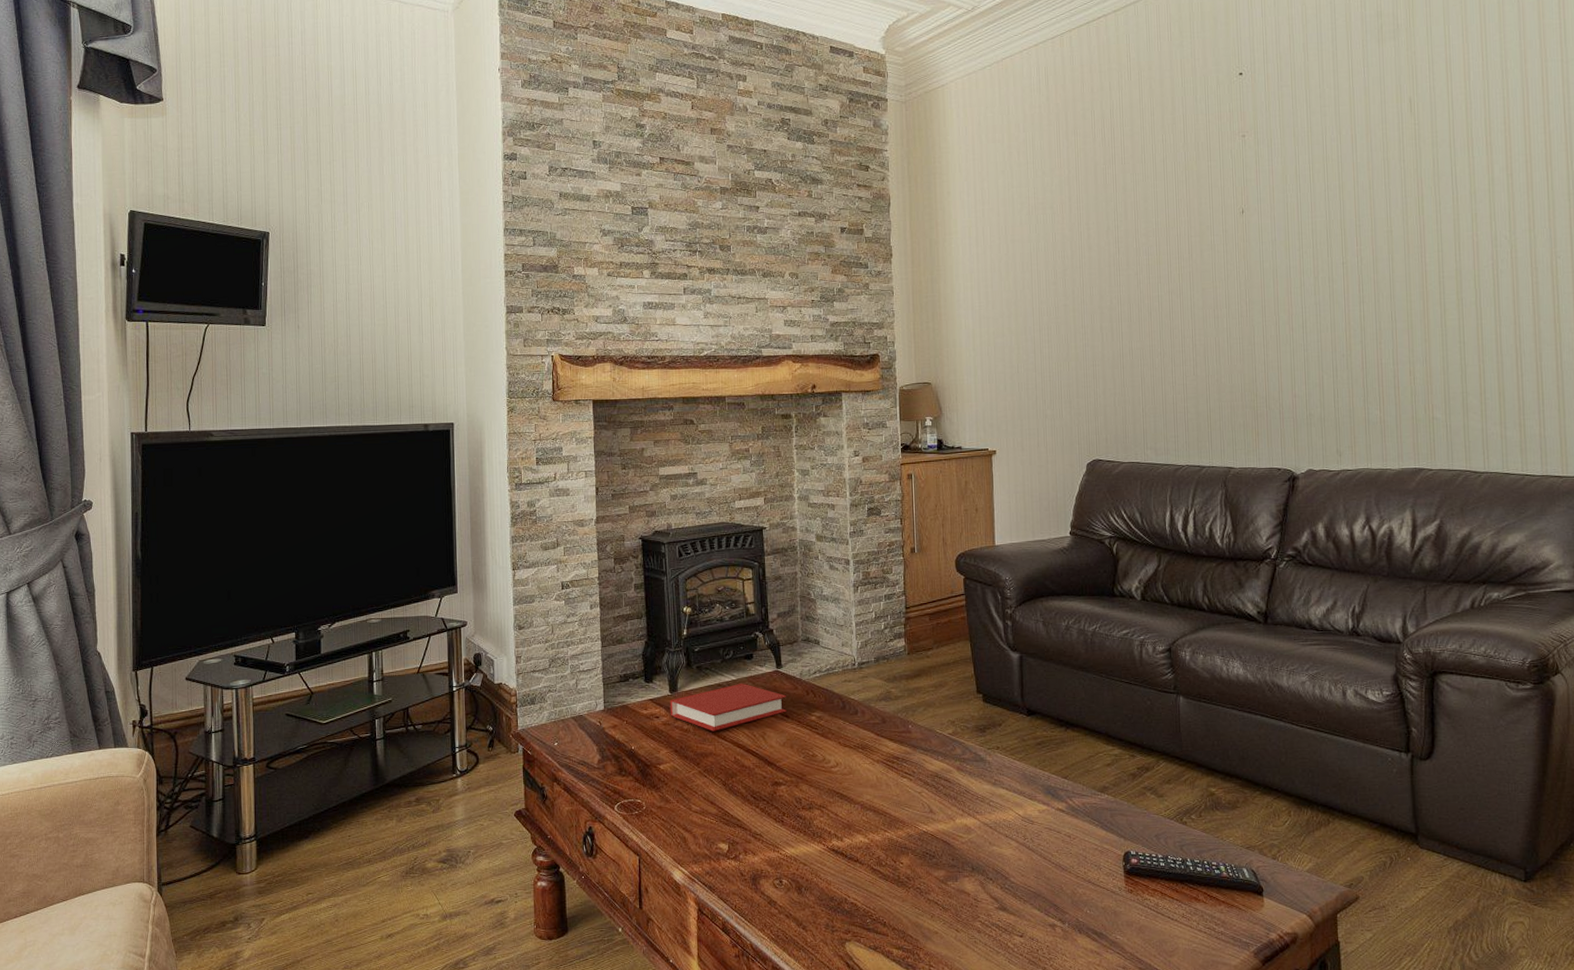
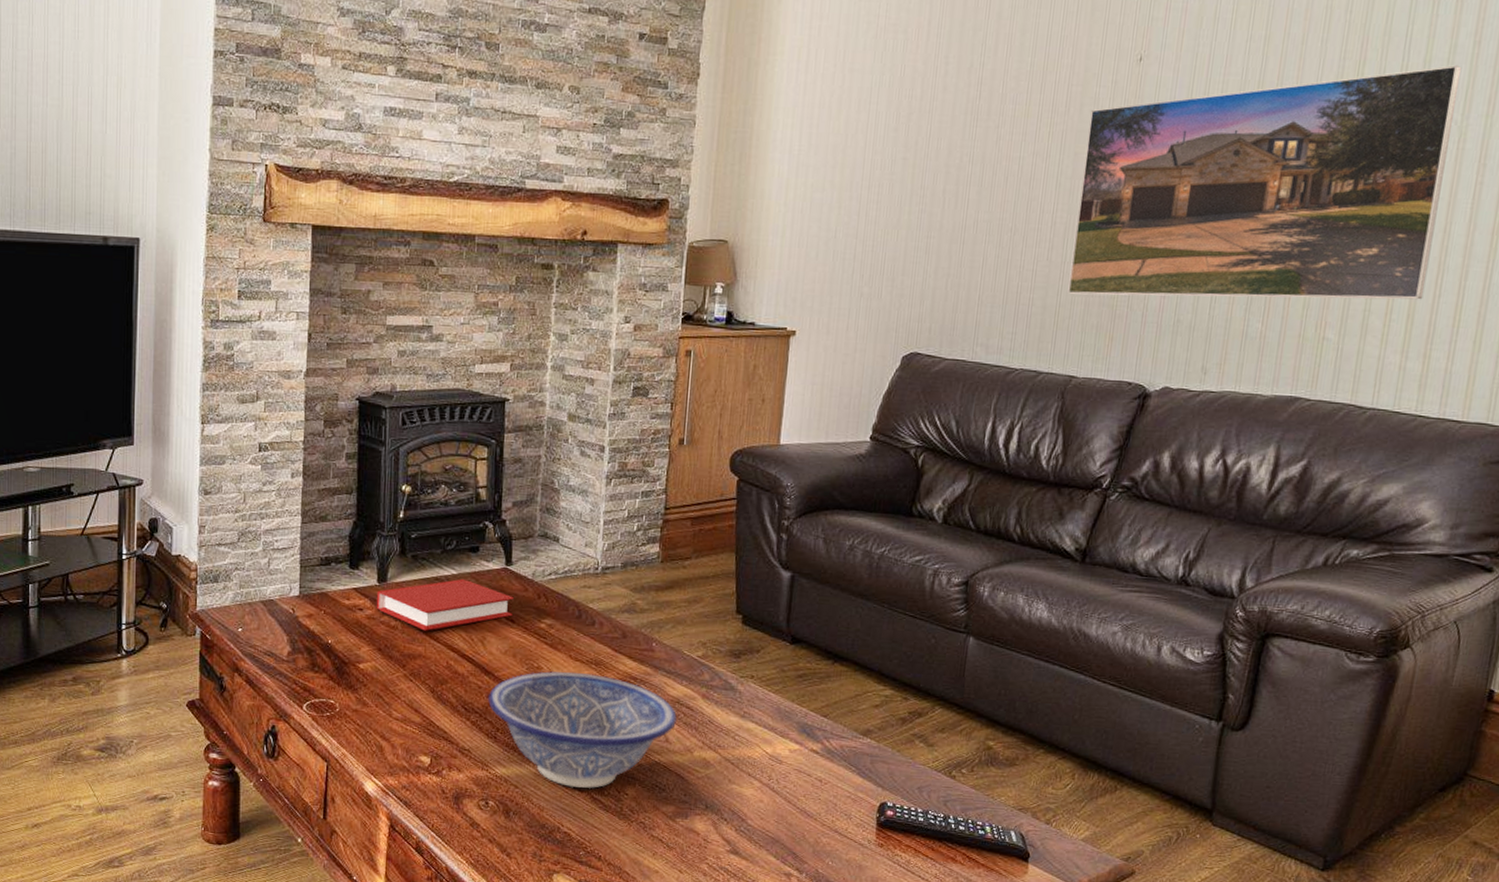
decorative bowl: none [772,756,937,862] -> present [487,671,677,788]
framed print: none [1209,193,1509,400] -> present [1067,64,1462,300]

